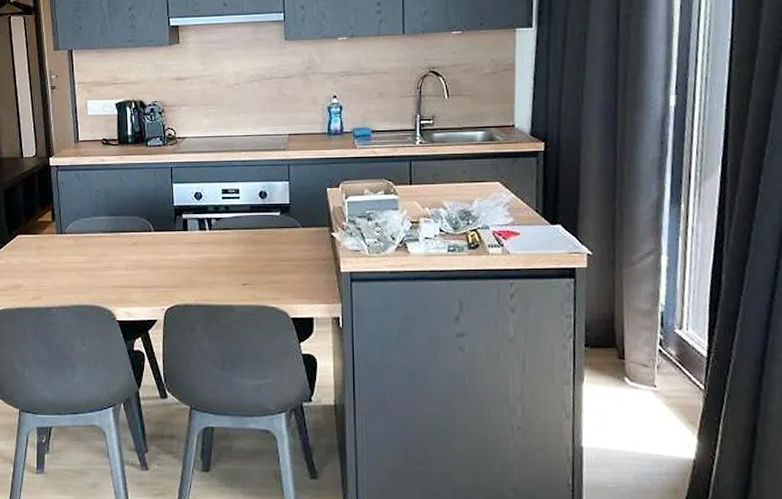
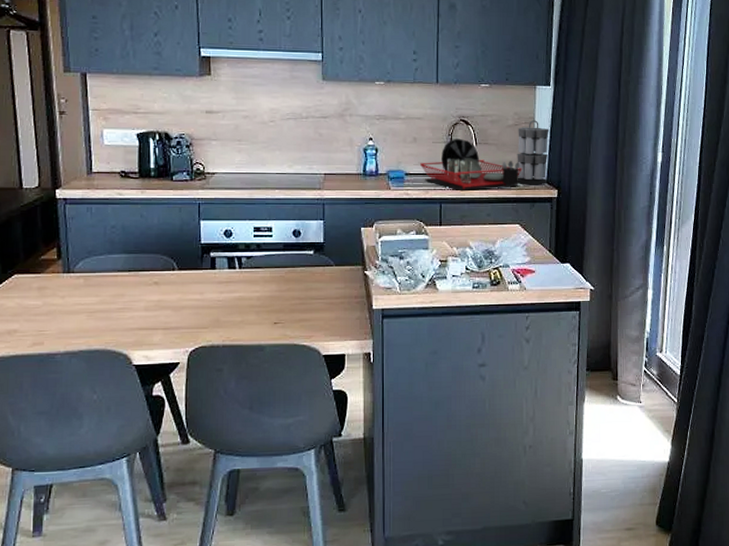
dish rack: none [387,91,502,148] -> present [420,138,523,192]
spice rack: none [495,66,533,139] -> present [517,120,549,185]

